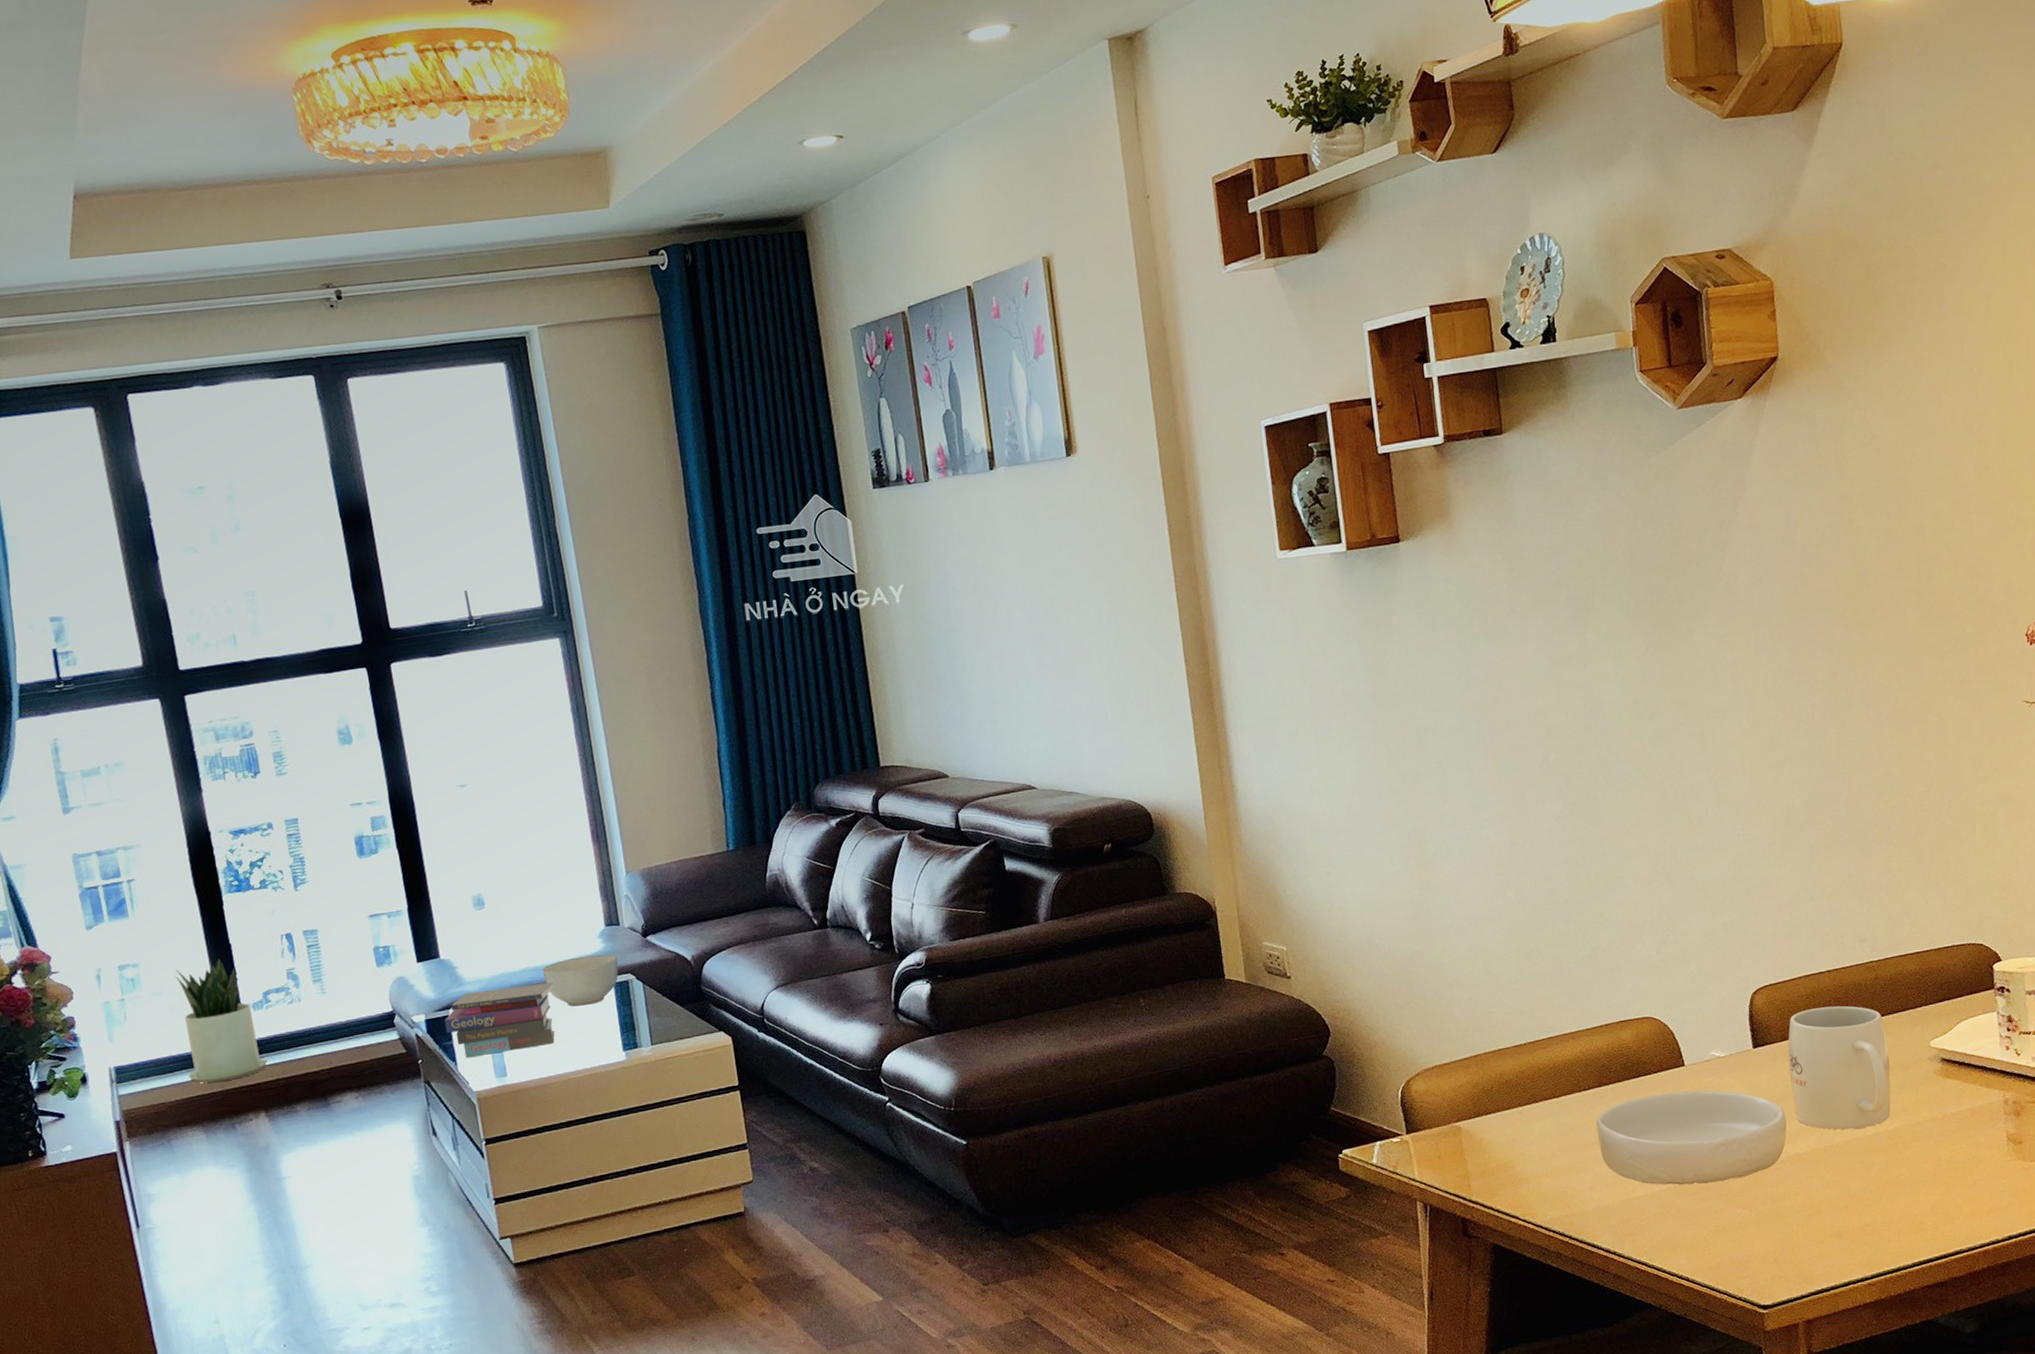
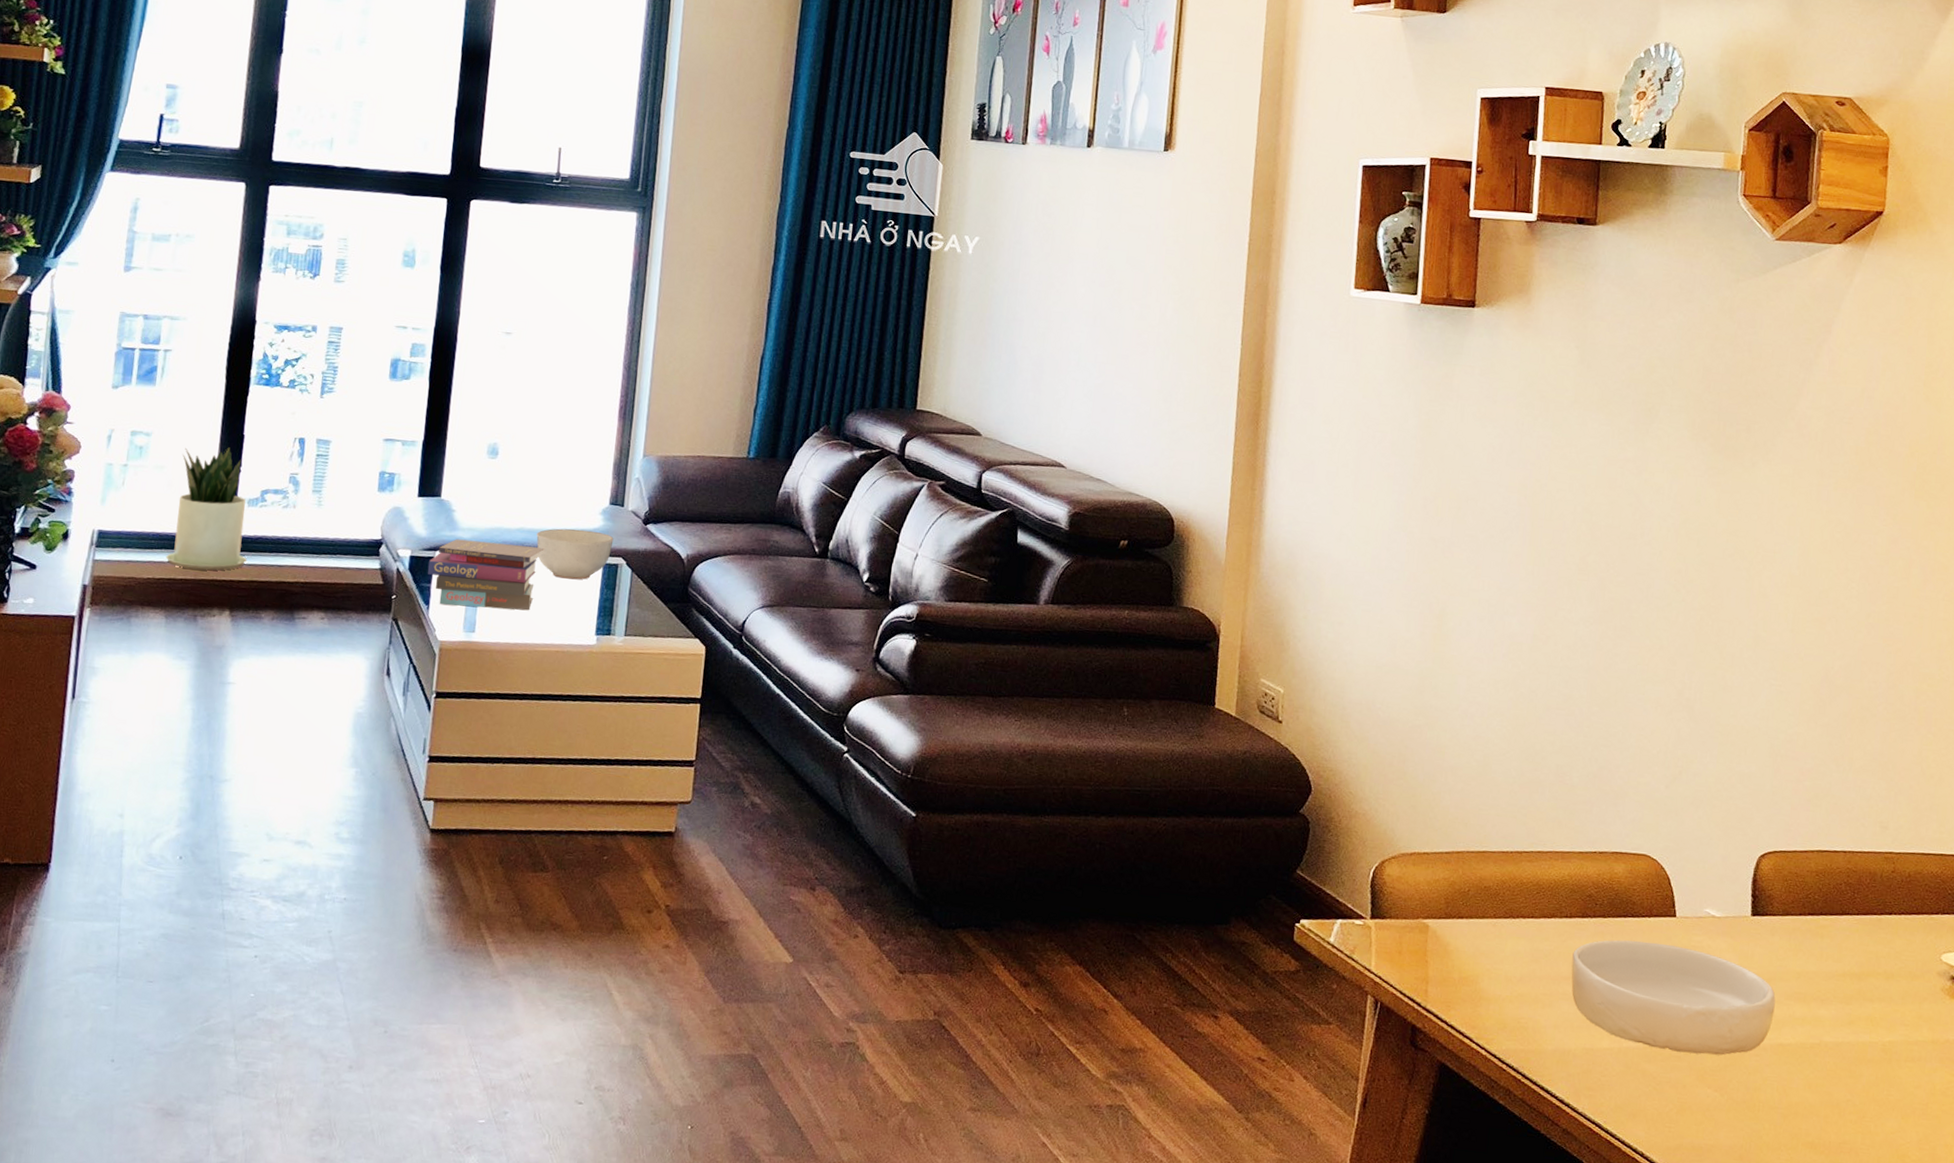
mug: present [1788,1005,1891,1130] -> none [1785,887,1896,1033]

